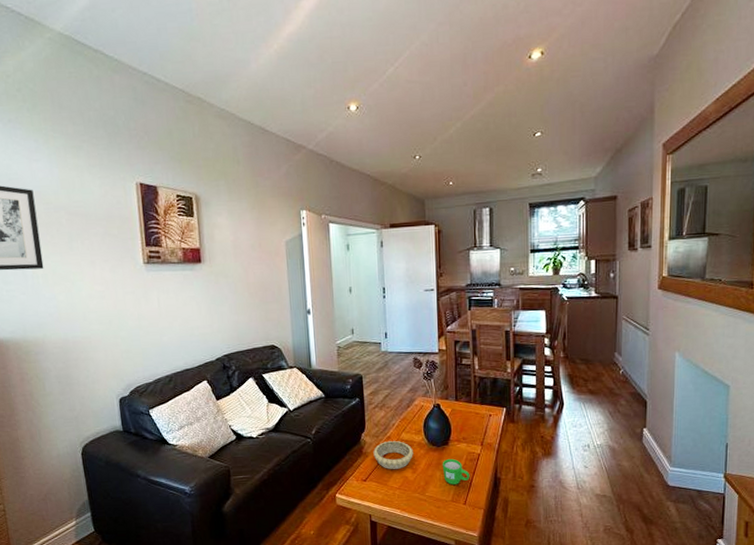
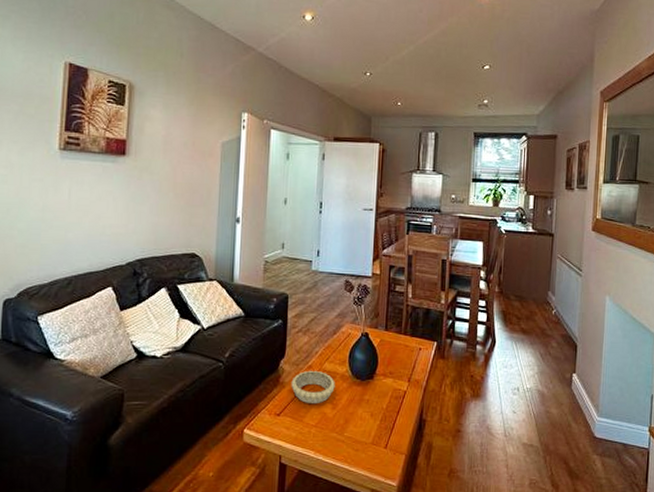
mug: present [442,458,470,485] -> none [364,394,394,425]

